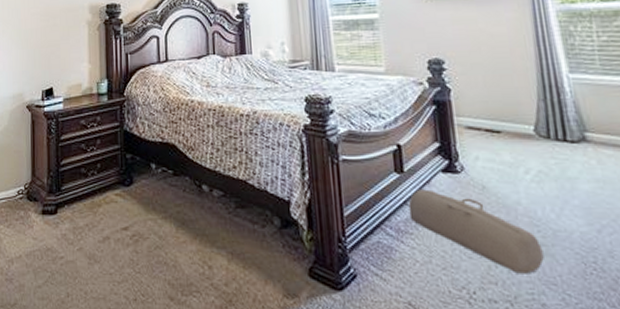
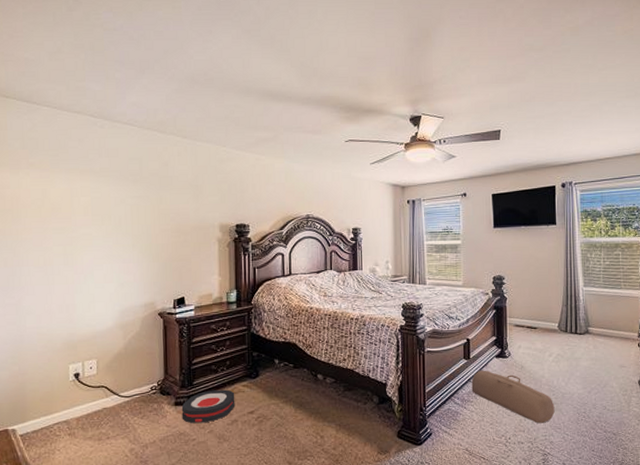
robot vacuum: none [49,198,107,237] -> present [181,389,235,423]

